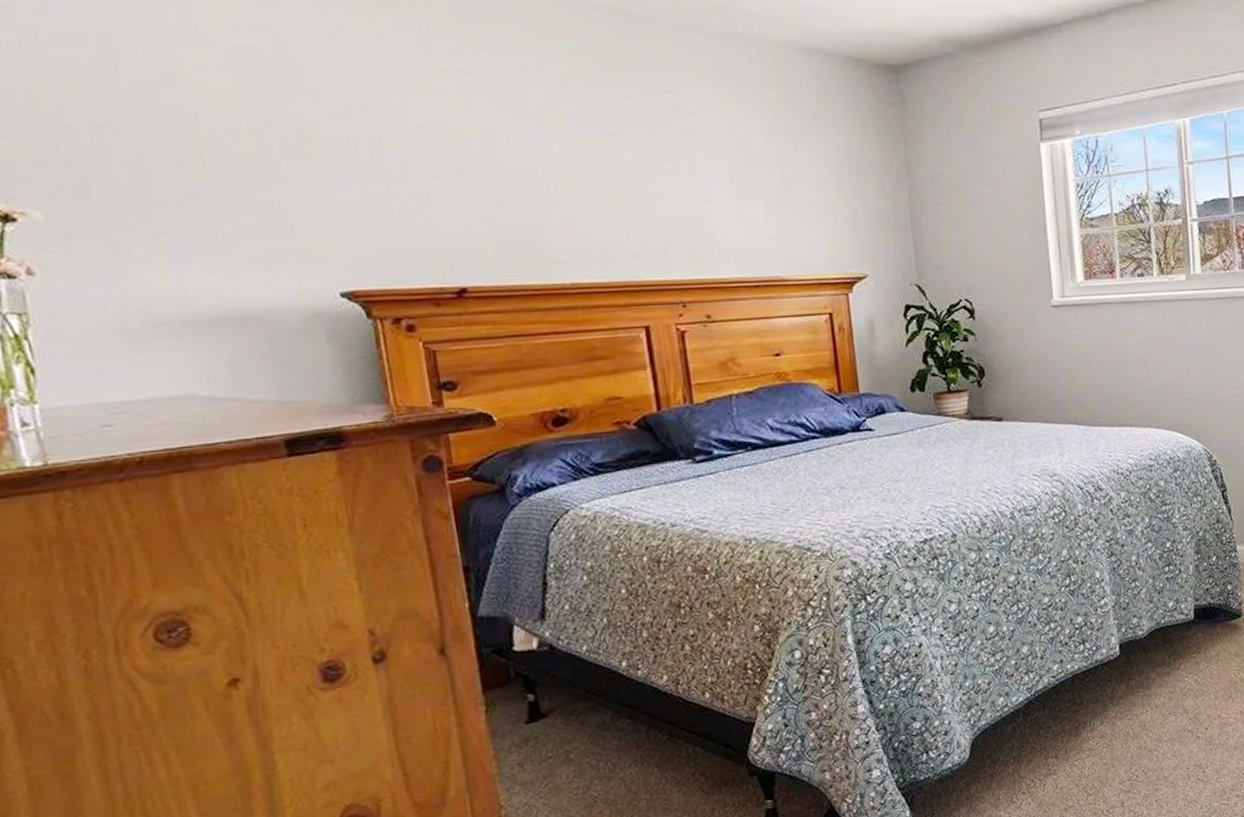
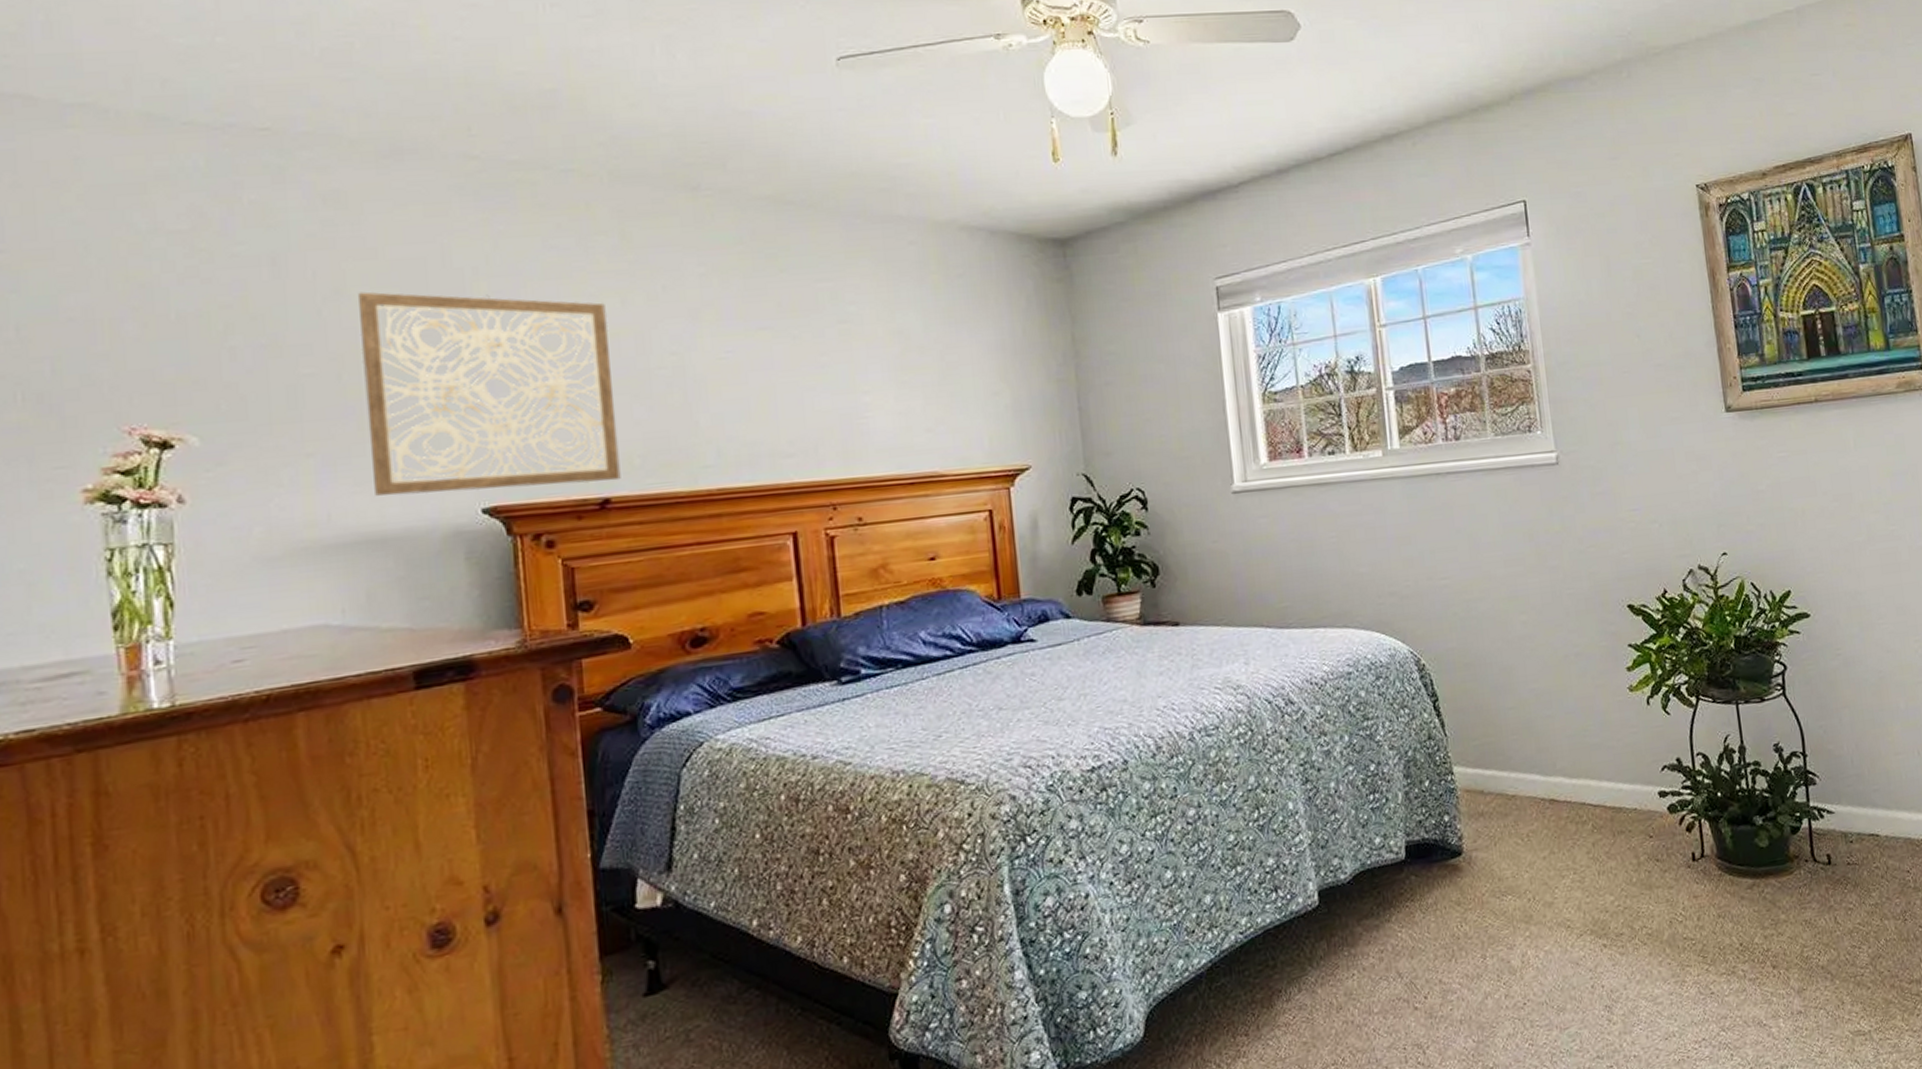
wall art: none [194,77,476,277] -> present [358,291,621,496]

